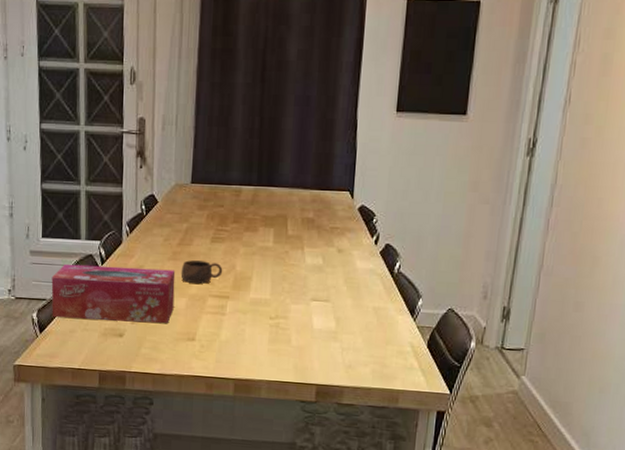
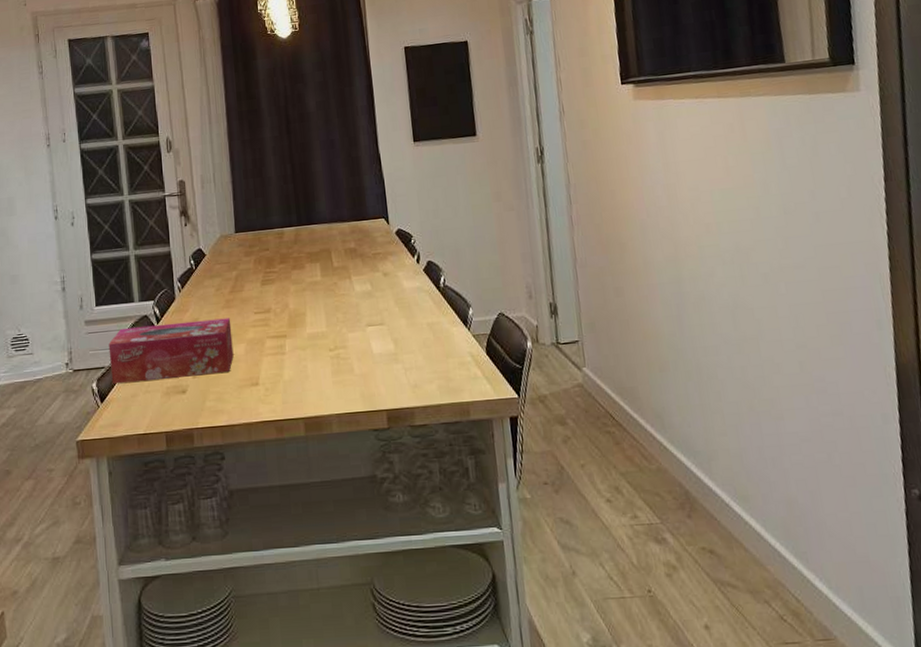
cup: present [180,260,223,284] -> none [236,304,277,328]

